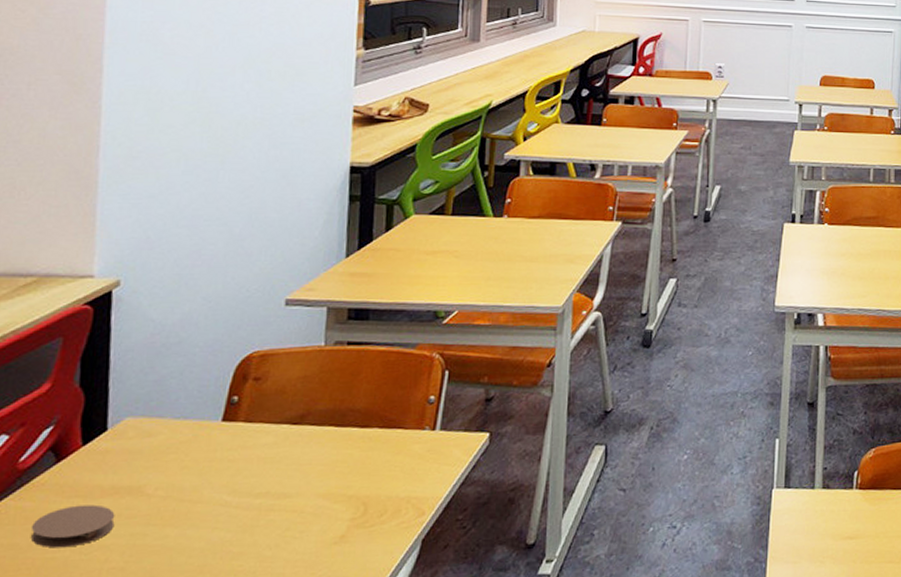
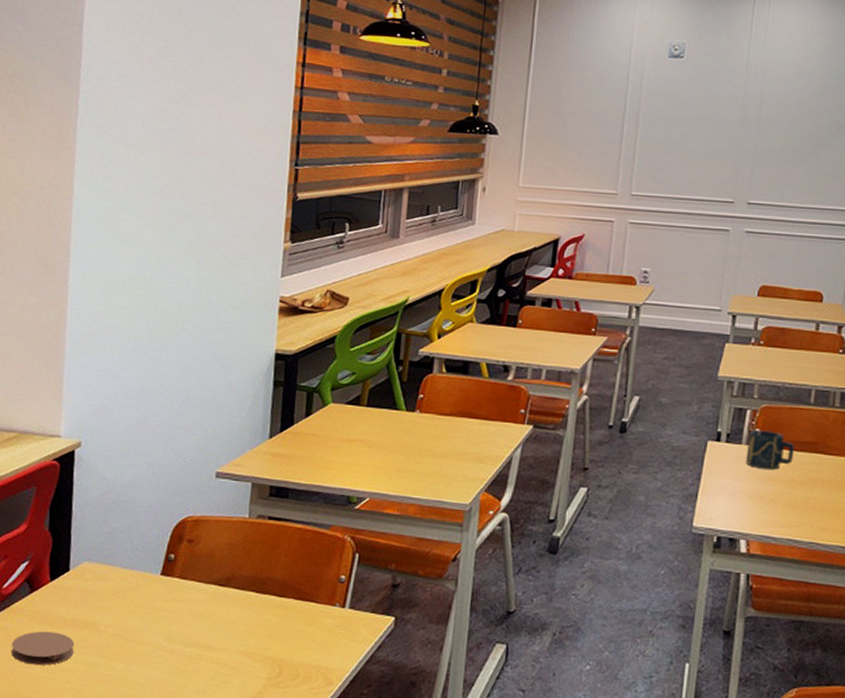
cup: none [819,209,859,245] -> present [746,429,794,470]

